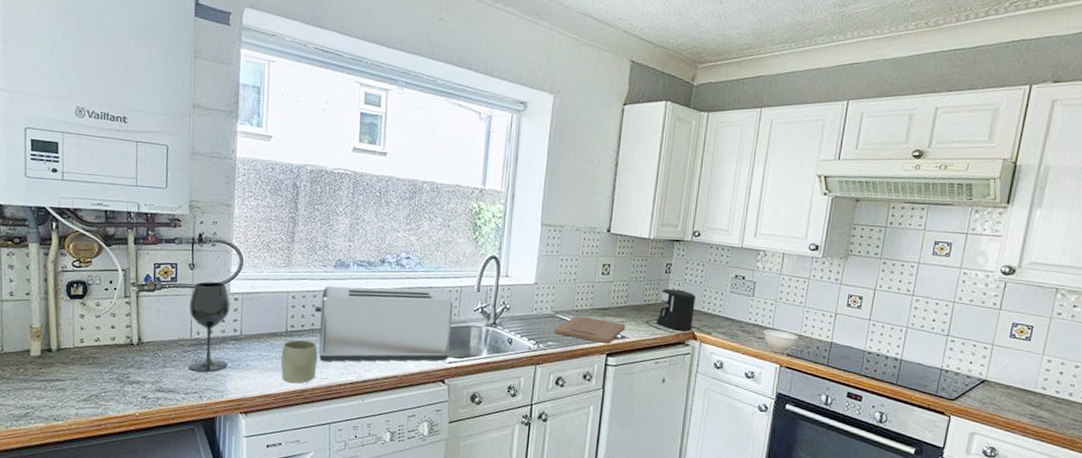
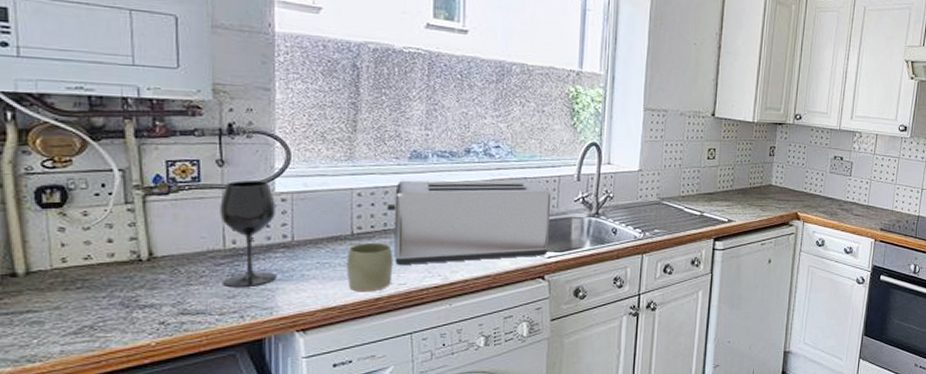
cutting board: present [554,316,625,343] -> none [660,202,732,228]
coffee maker: present [647,288,713,336] -> none [752,171,815,216]
bowl: present [763,329,799,354] -> none [860,207,891,228]

